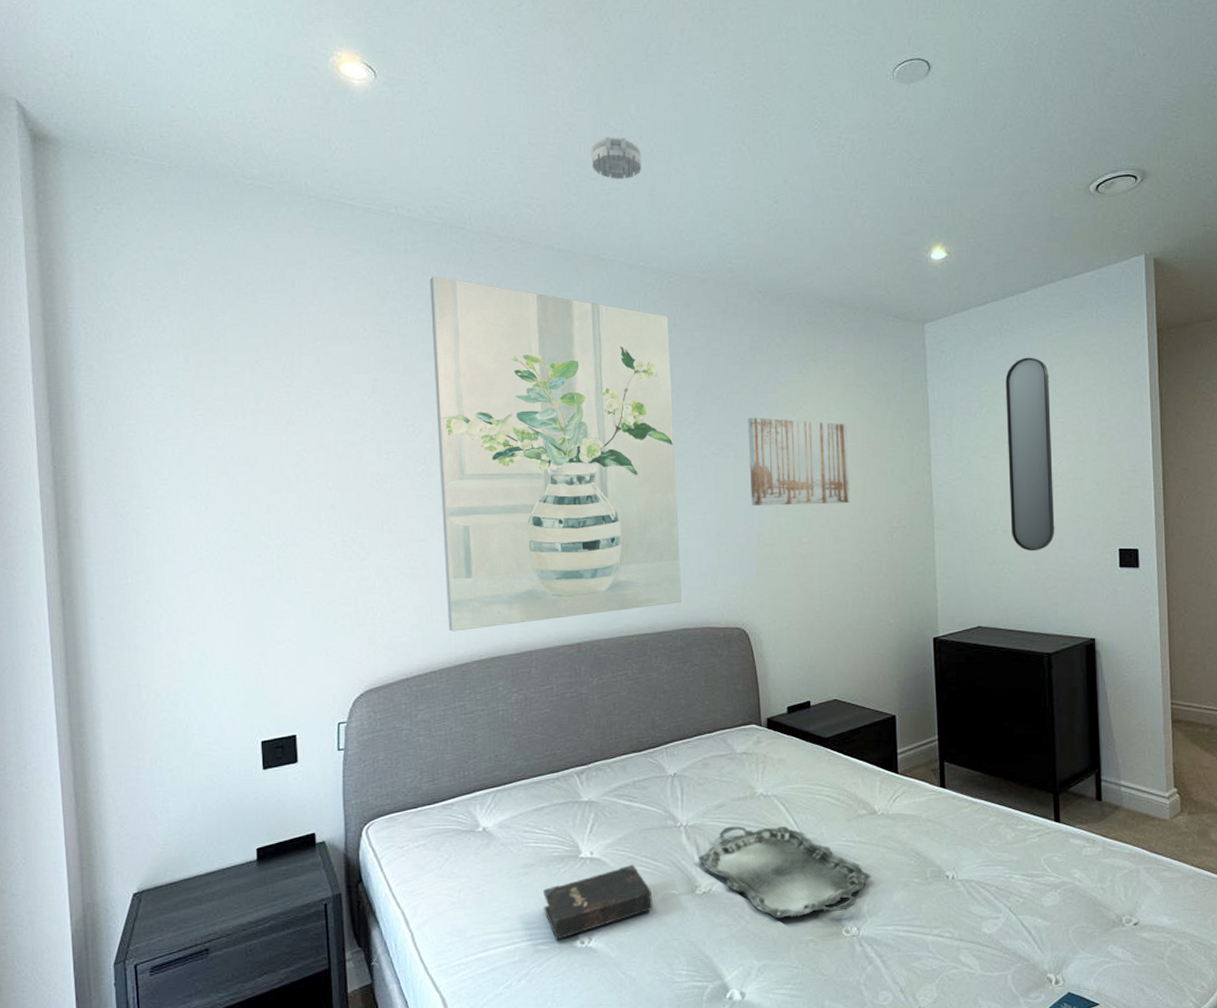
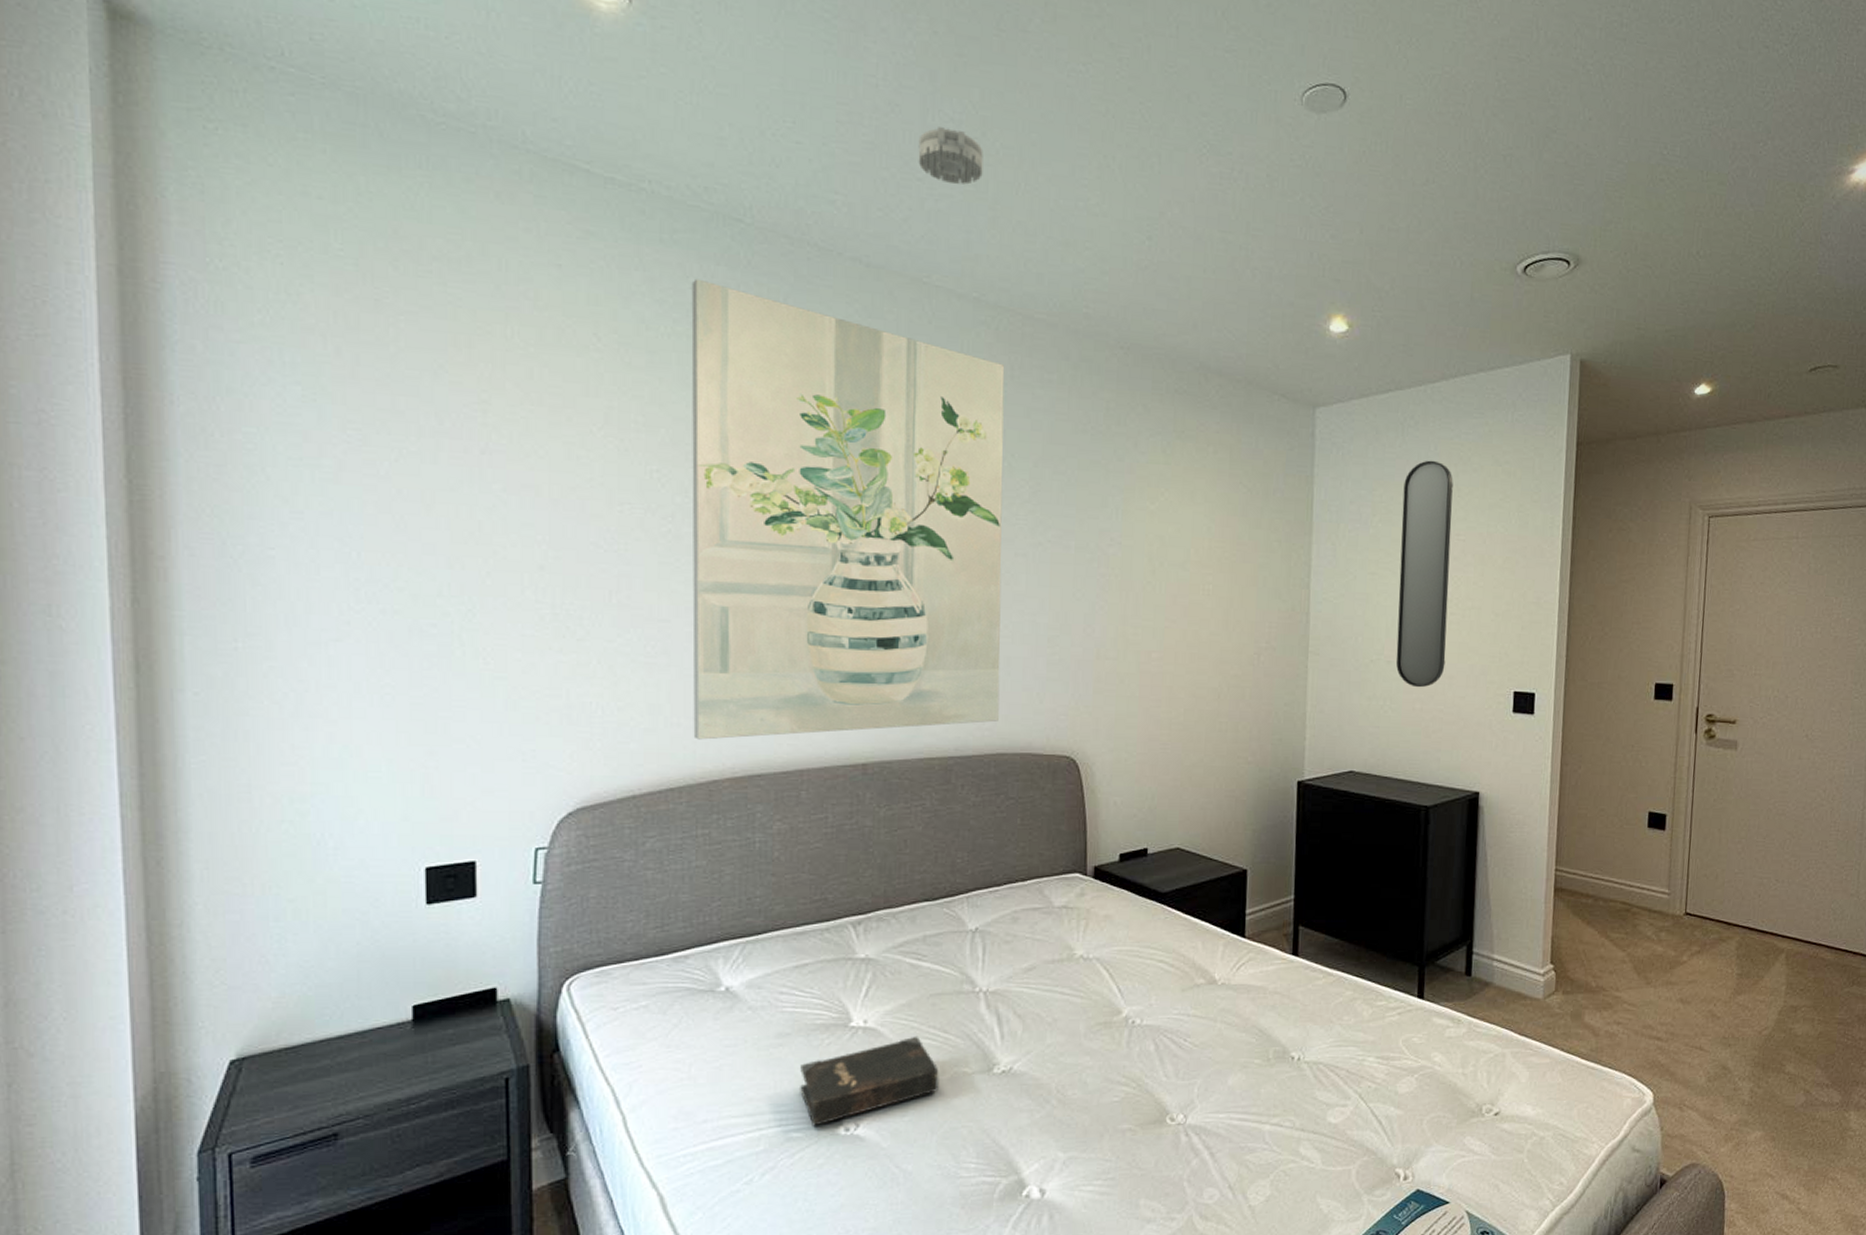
serving tray: present [698,826,871,919] -> none [999,993,1205,1104]
wall art: present [747,417,850,507] -> none [1093,501,1215,616]

